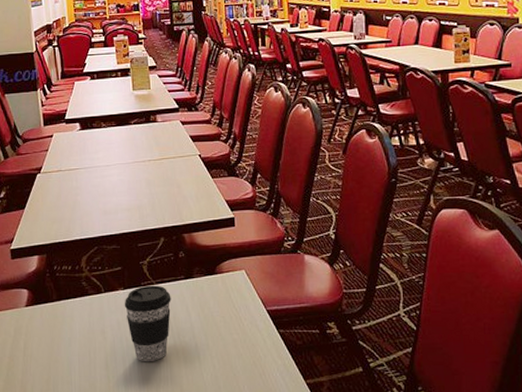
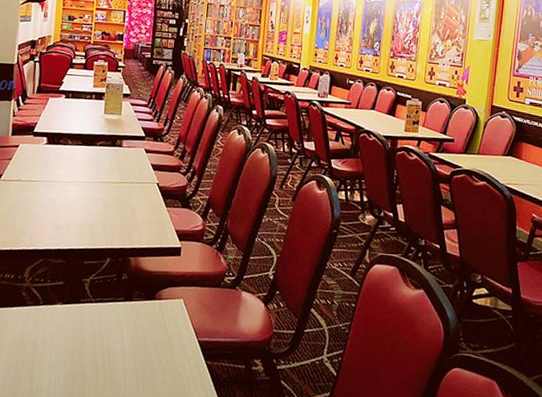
coffee cup: present [124,285,171,362] -> none [60,303,108,380]

